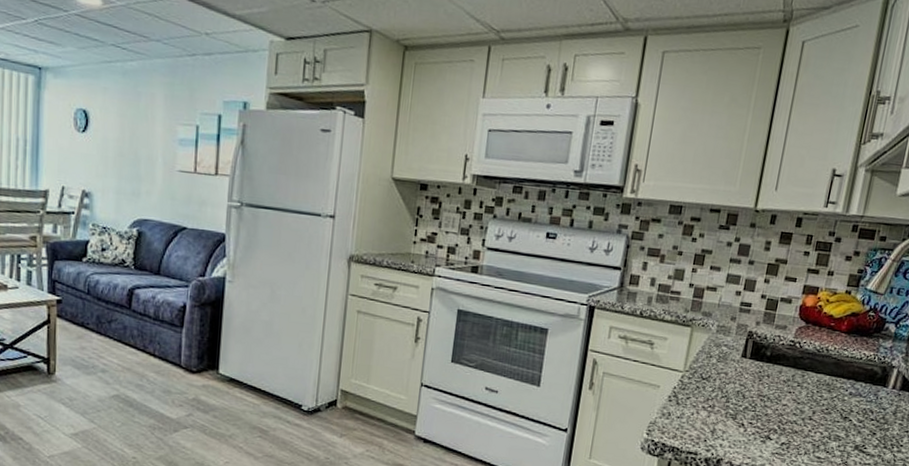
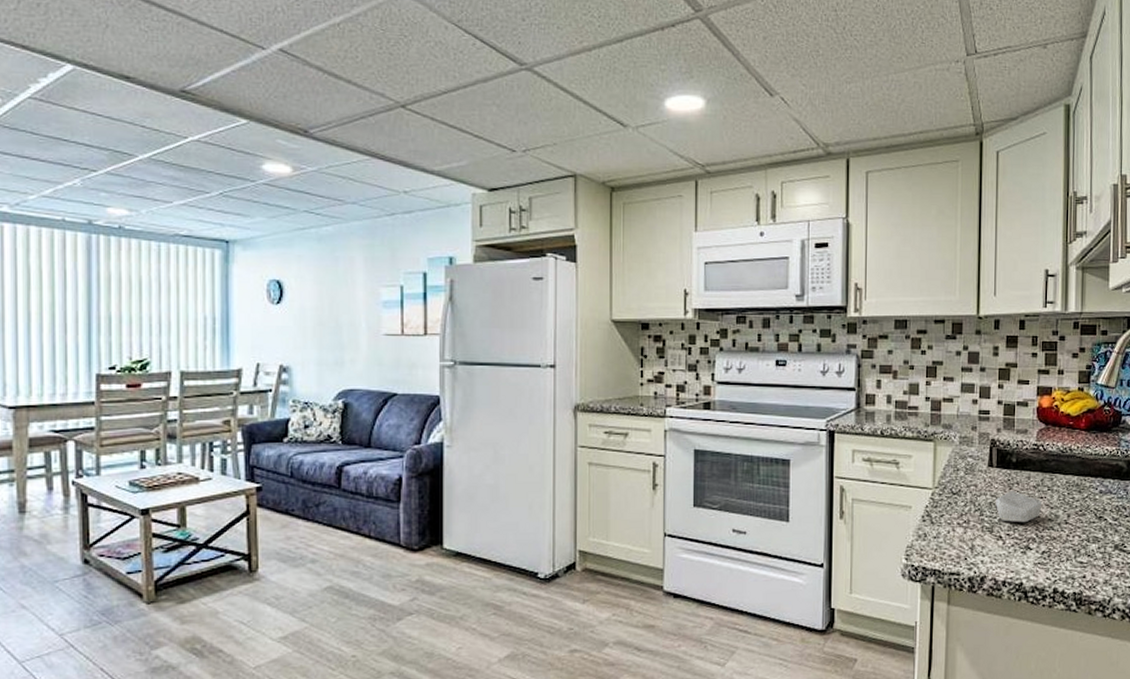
soap bar: none [743,382,790,414] -> present [996,491,1042,523]

